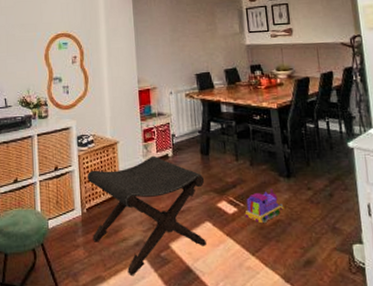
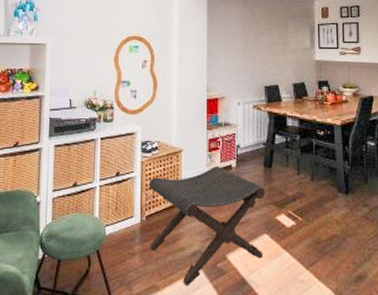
toy train: present [245,189,284,223] -> none [302,204,340,237]

